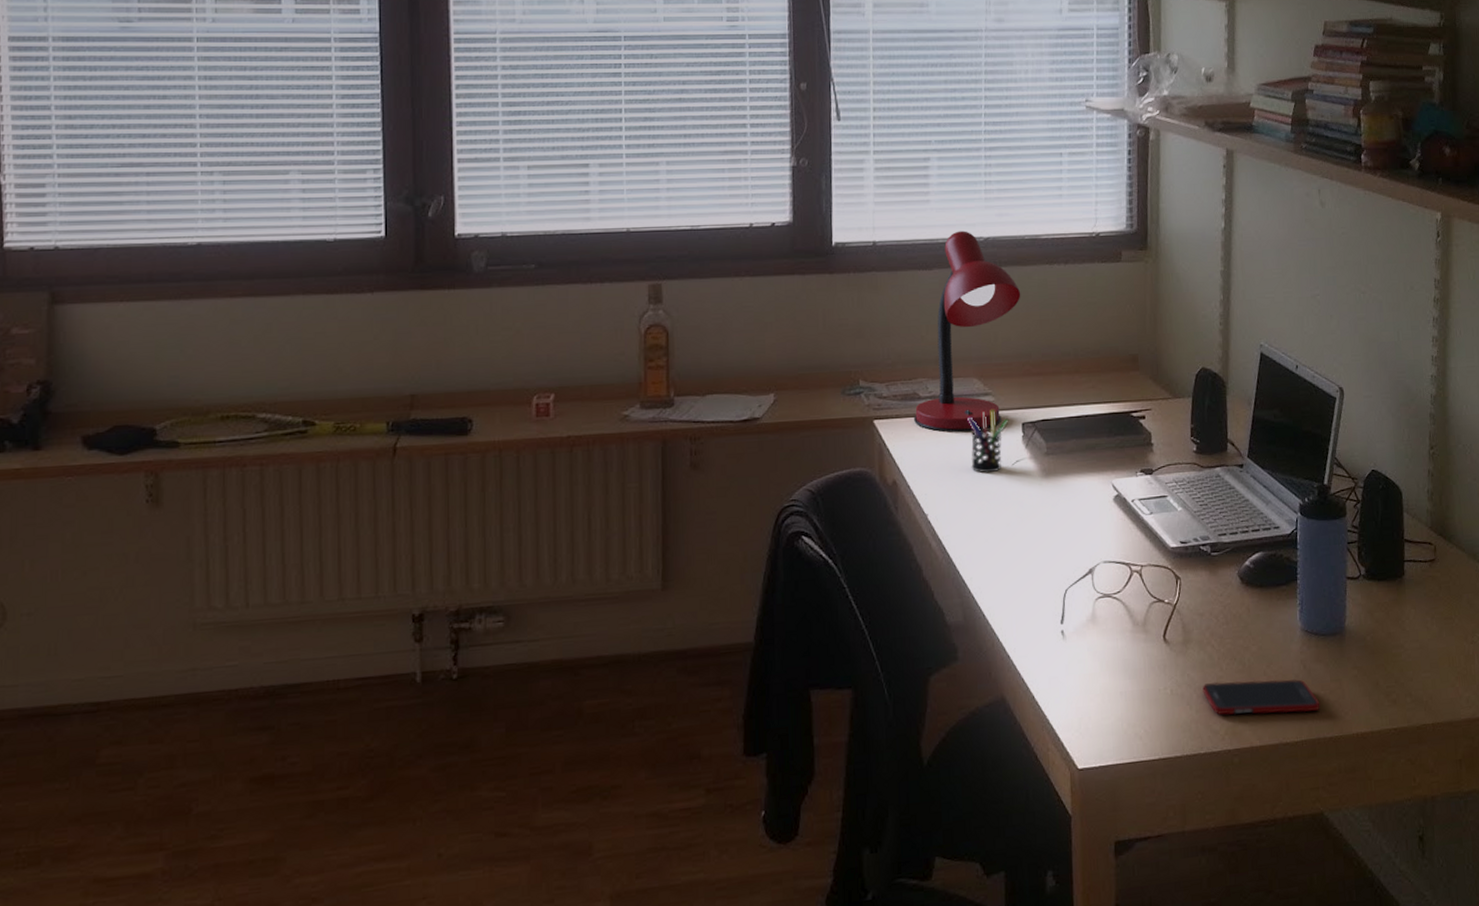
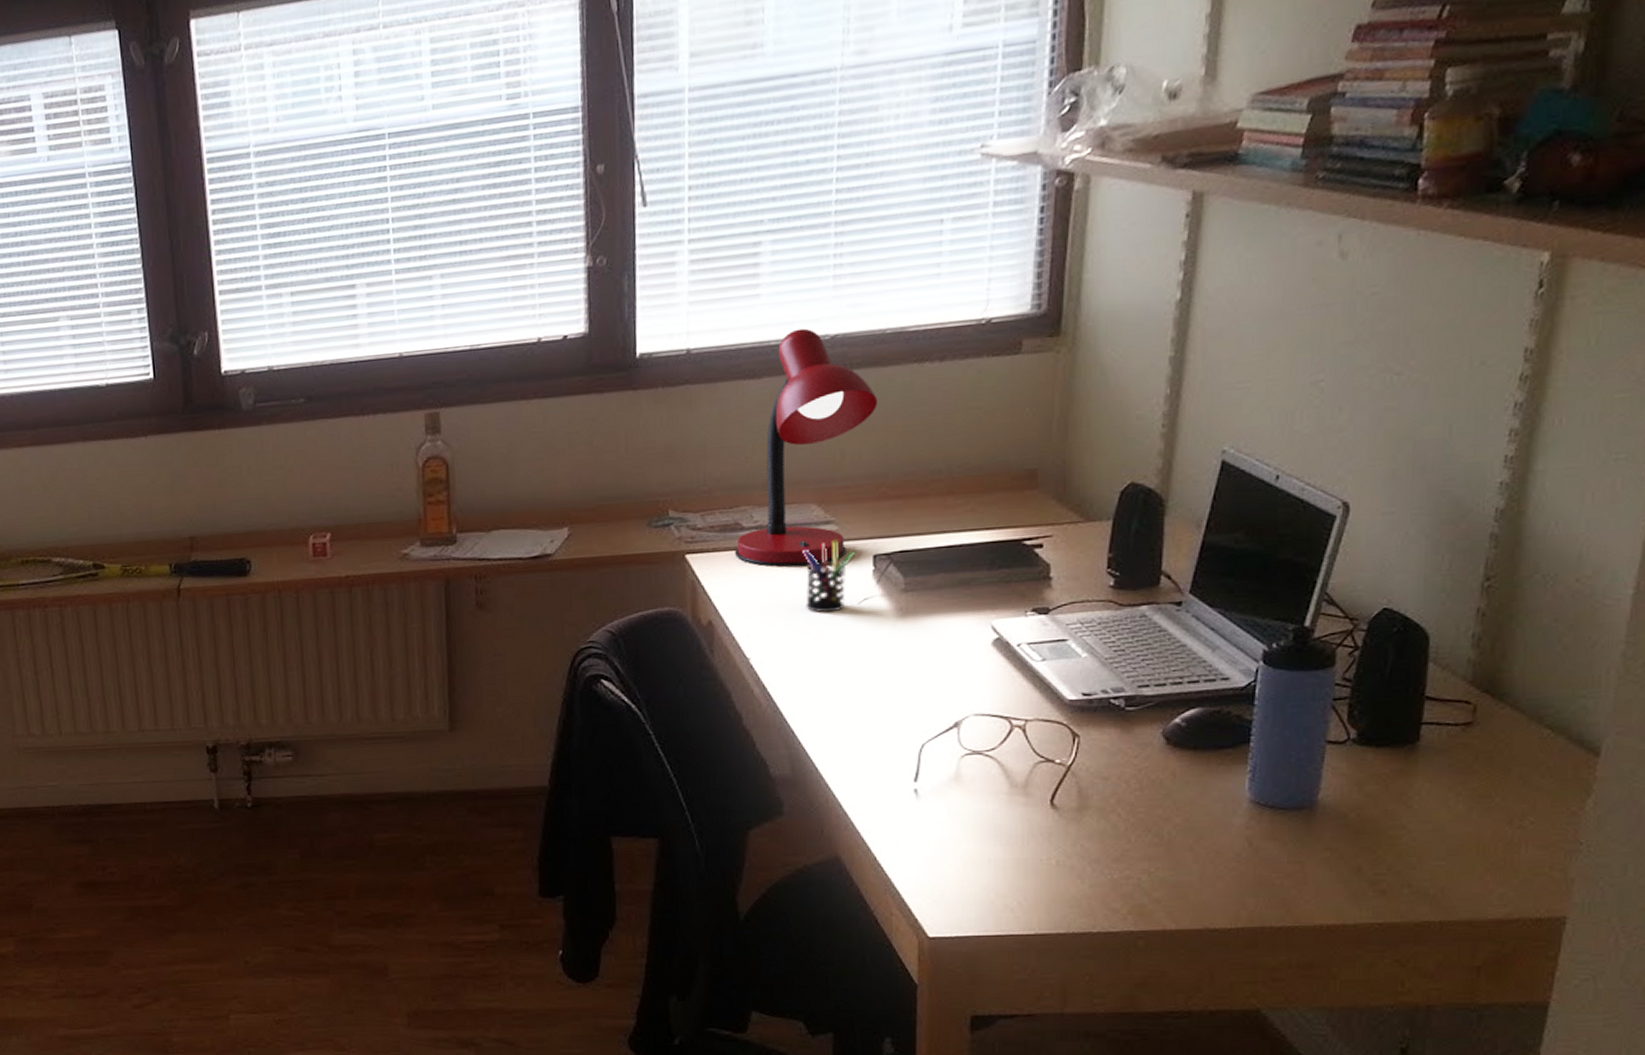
cell phone: present [1202,679,1320,716] -> none [1100,855,1269,896]

